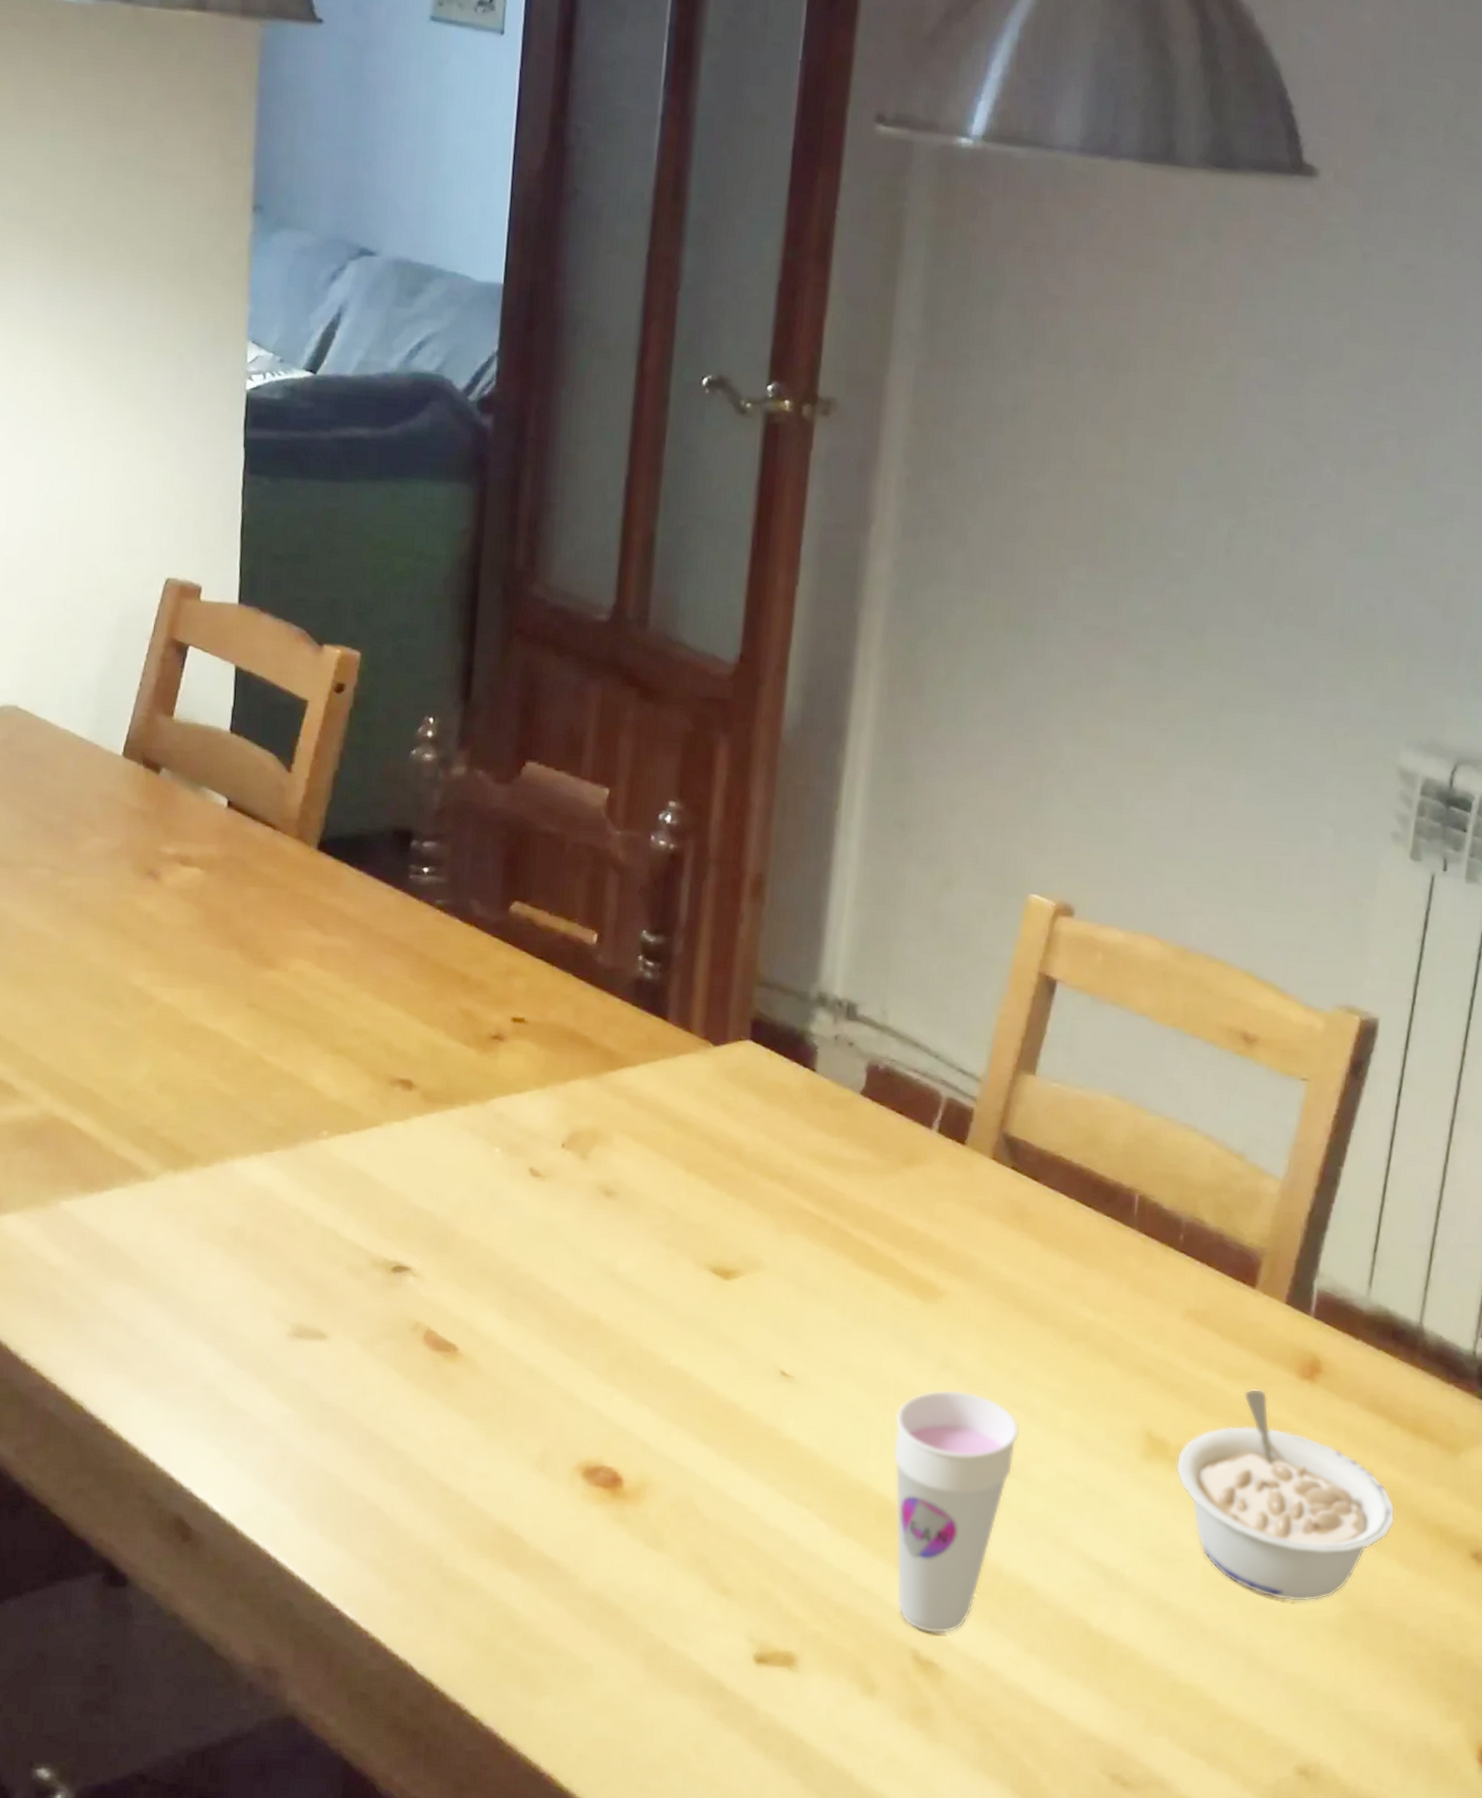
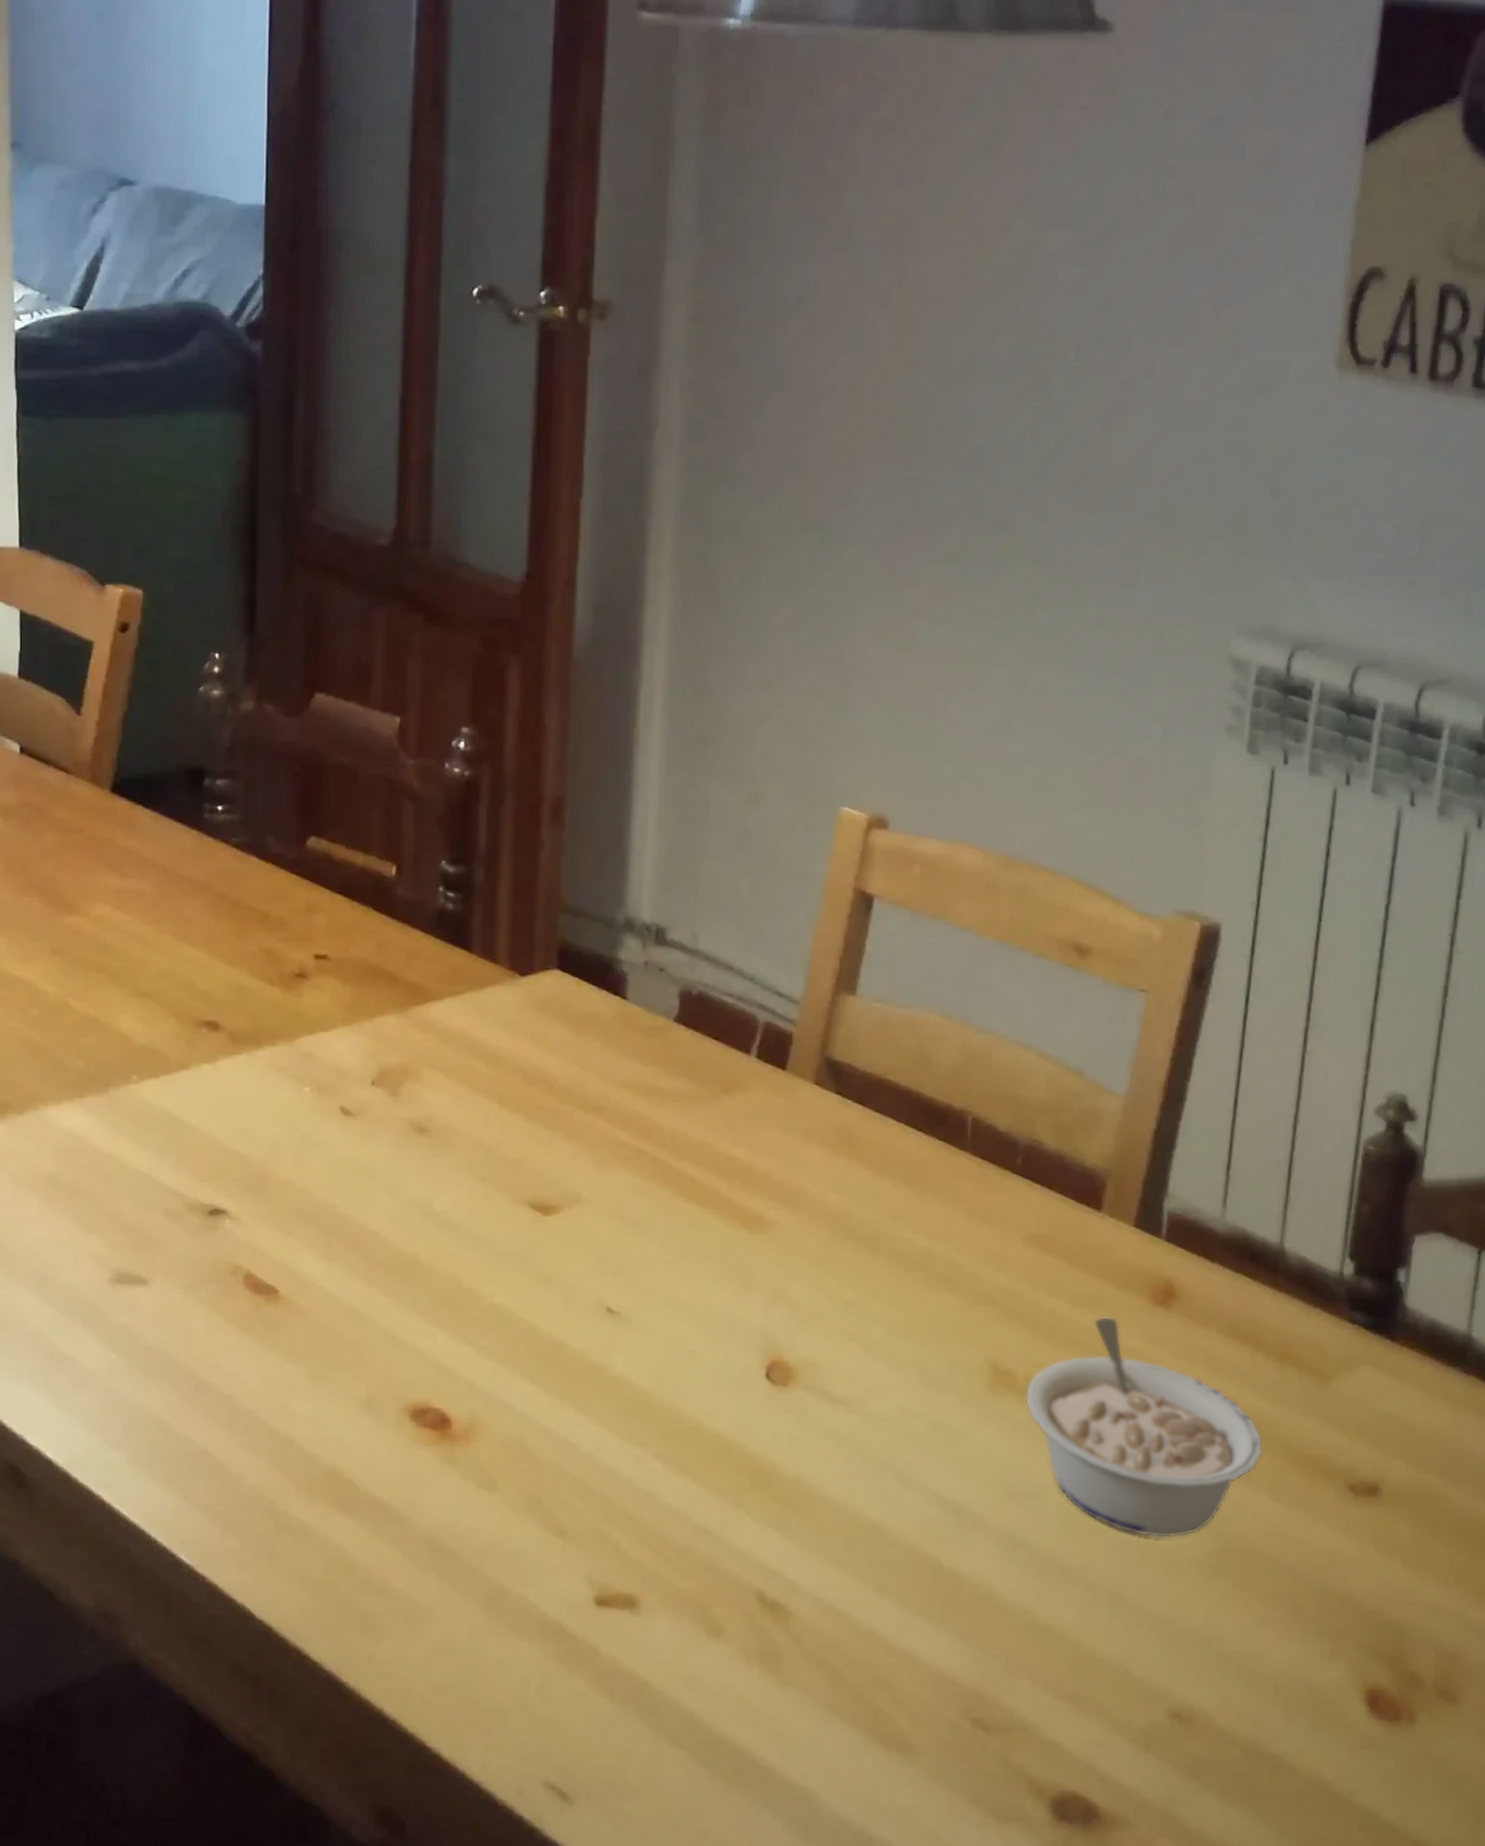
cup: present [893,1390,1020,1634] -> none [727,1324,858,1575]

